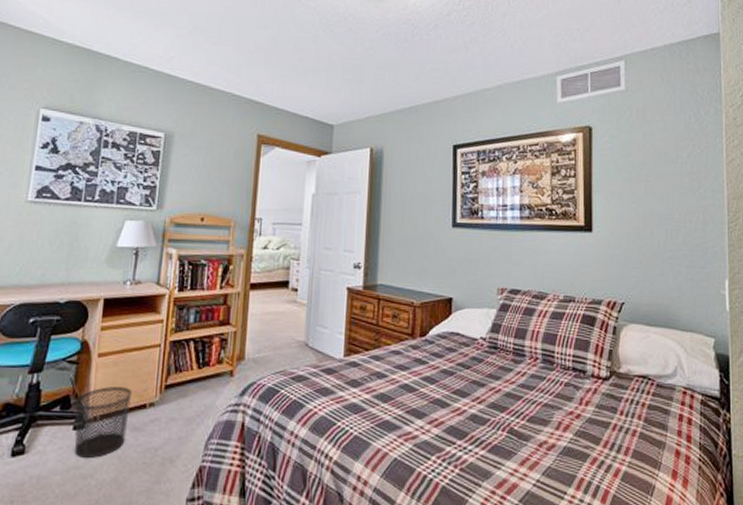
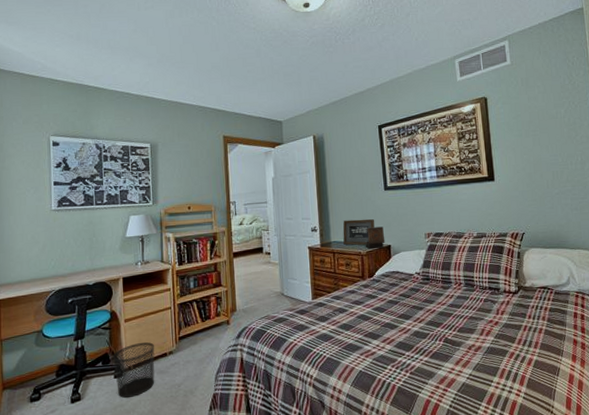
picture frame: none [393,259,436,294] -> present [343,219,375,246]
jewelry box: none [419,272,447,301] -> present [365,226,385,250]

